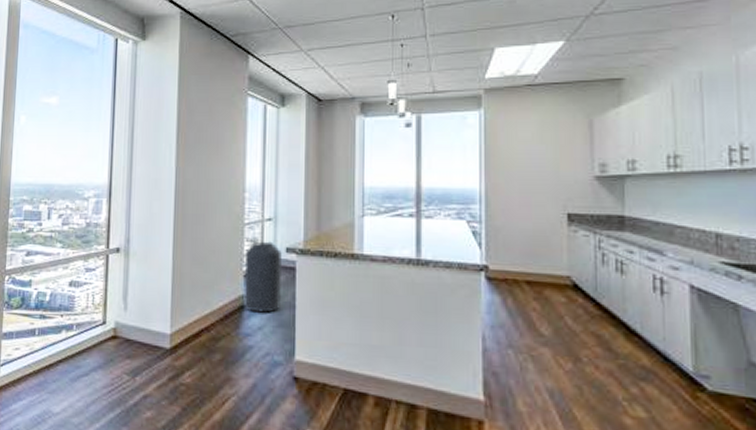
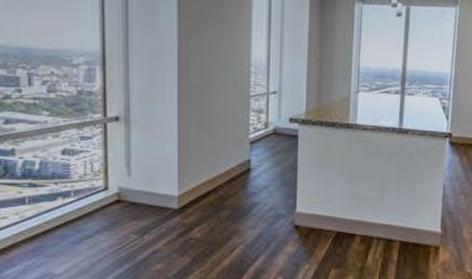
trash can: present [243,241,282,313] -> none [249,112,286,174]

